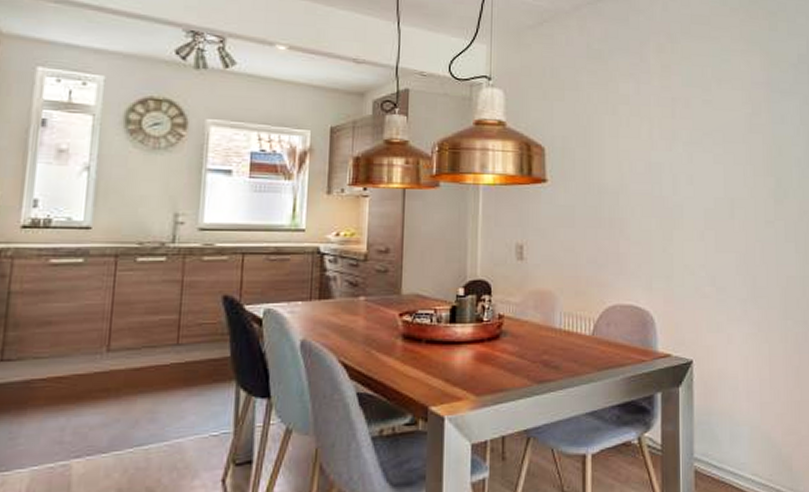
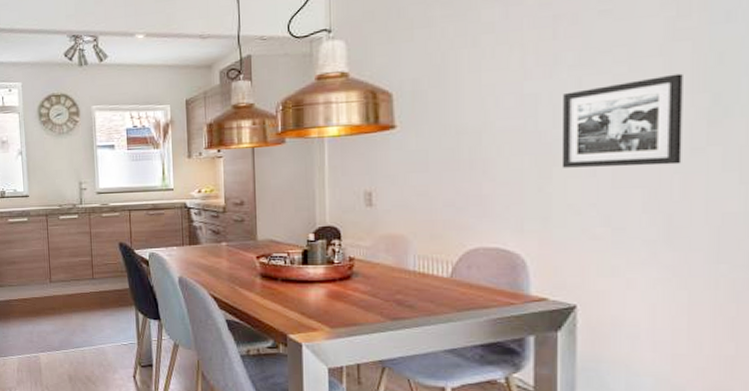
picture frame: none [679,159,760,234] -> present [561,73,683,168]

